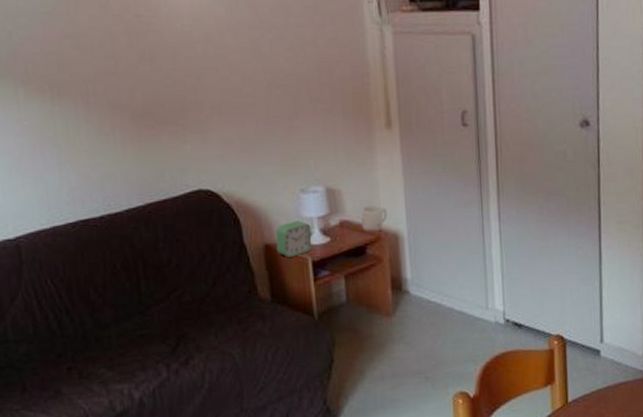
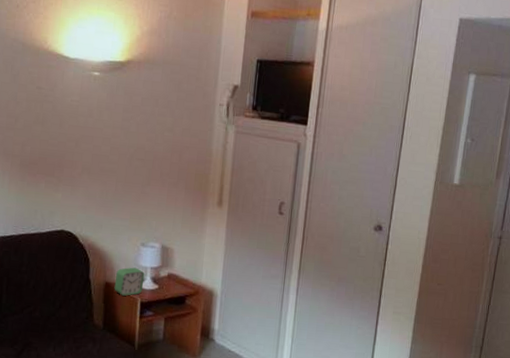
mug: present [361,204,388,233] -> none [185,264,208,288]

